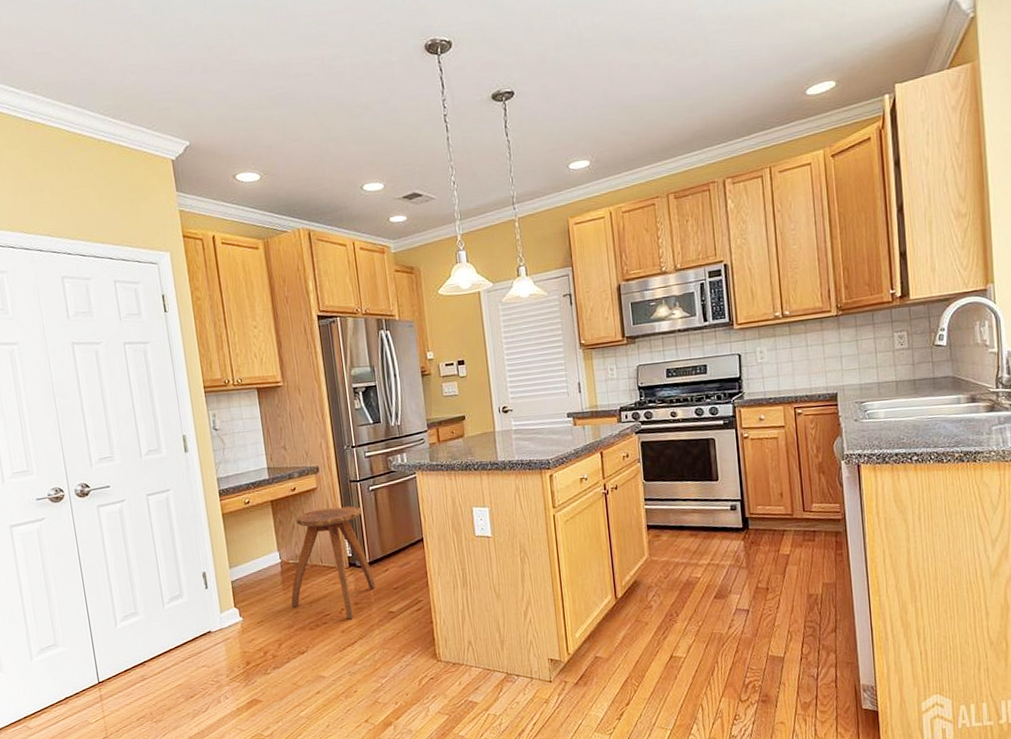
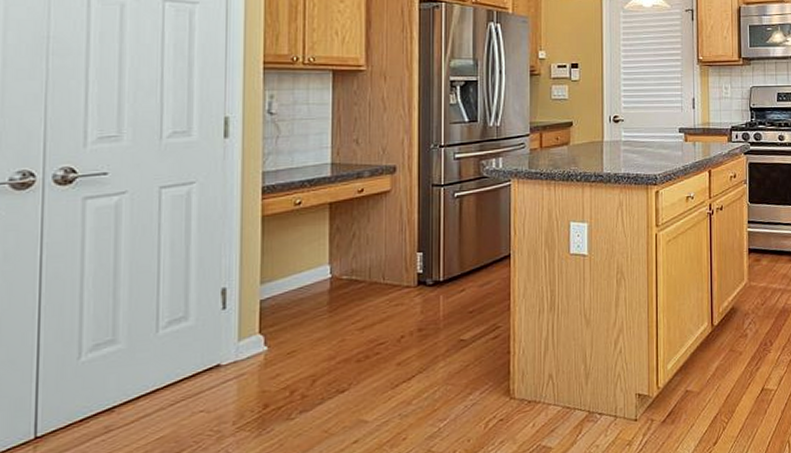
stool: present [291,505,376,619] -> none [337,213,447,349]

